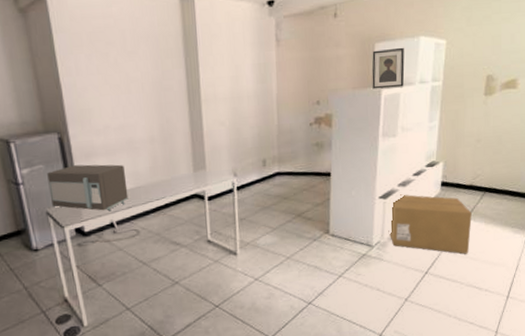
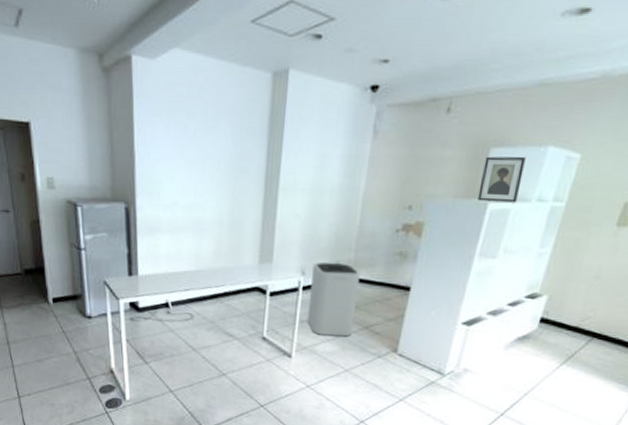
microwave: present [47,164,129,212] -> none [109,238,188,291]
trash can: none [243,159,288,230] -> present [307,262,361,337]
box: present [388,194,472,254] -> none [466,324,571,403]

